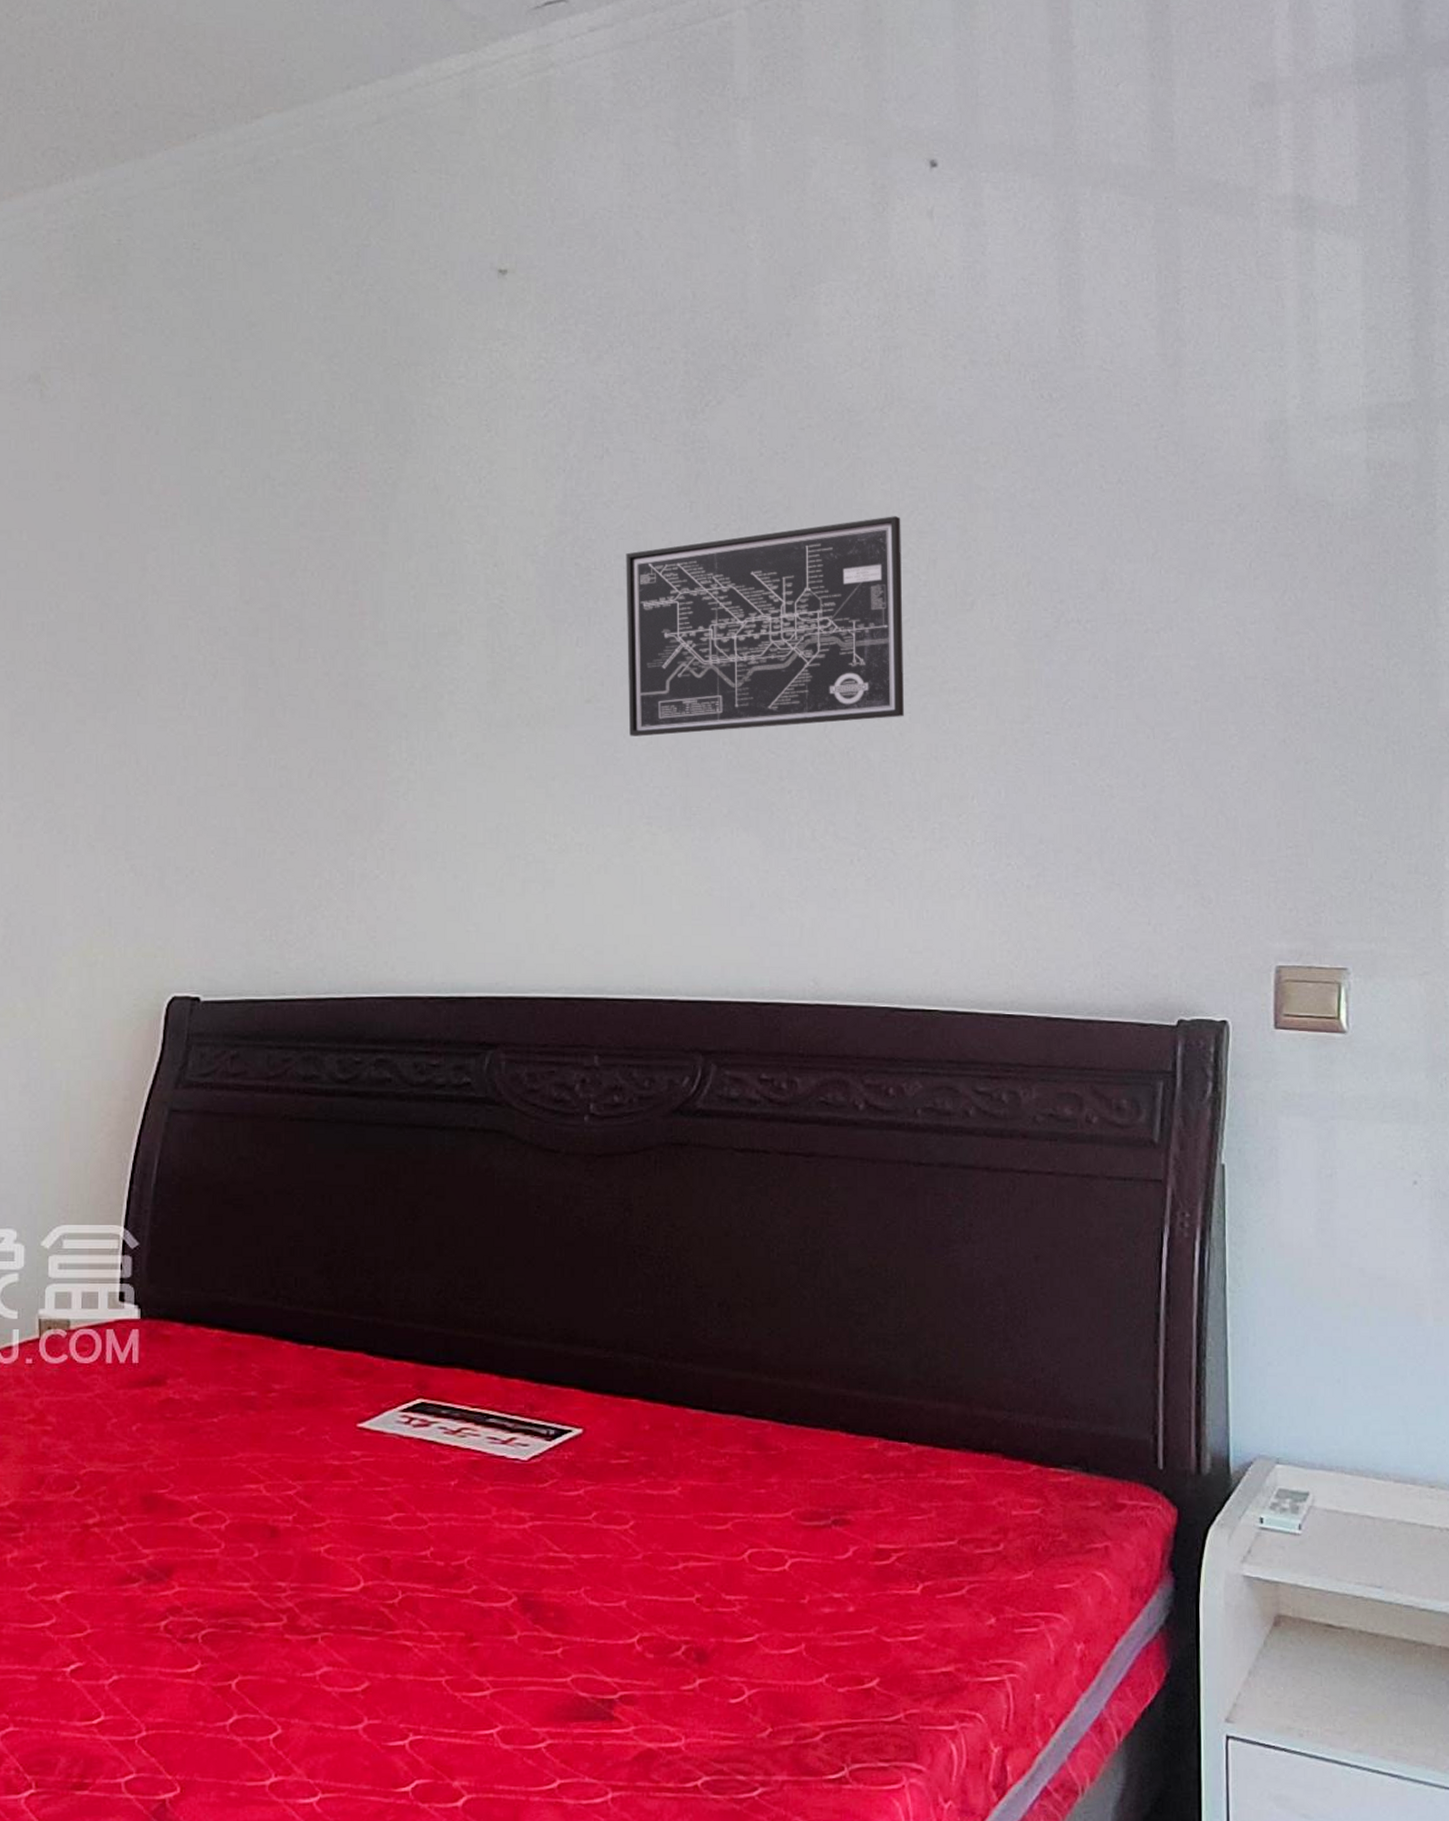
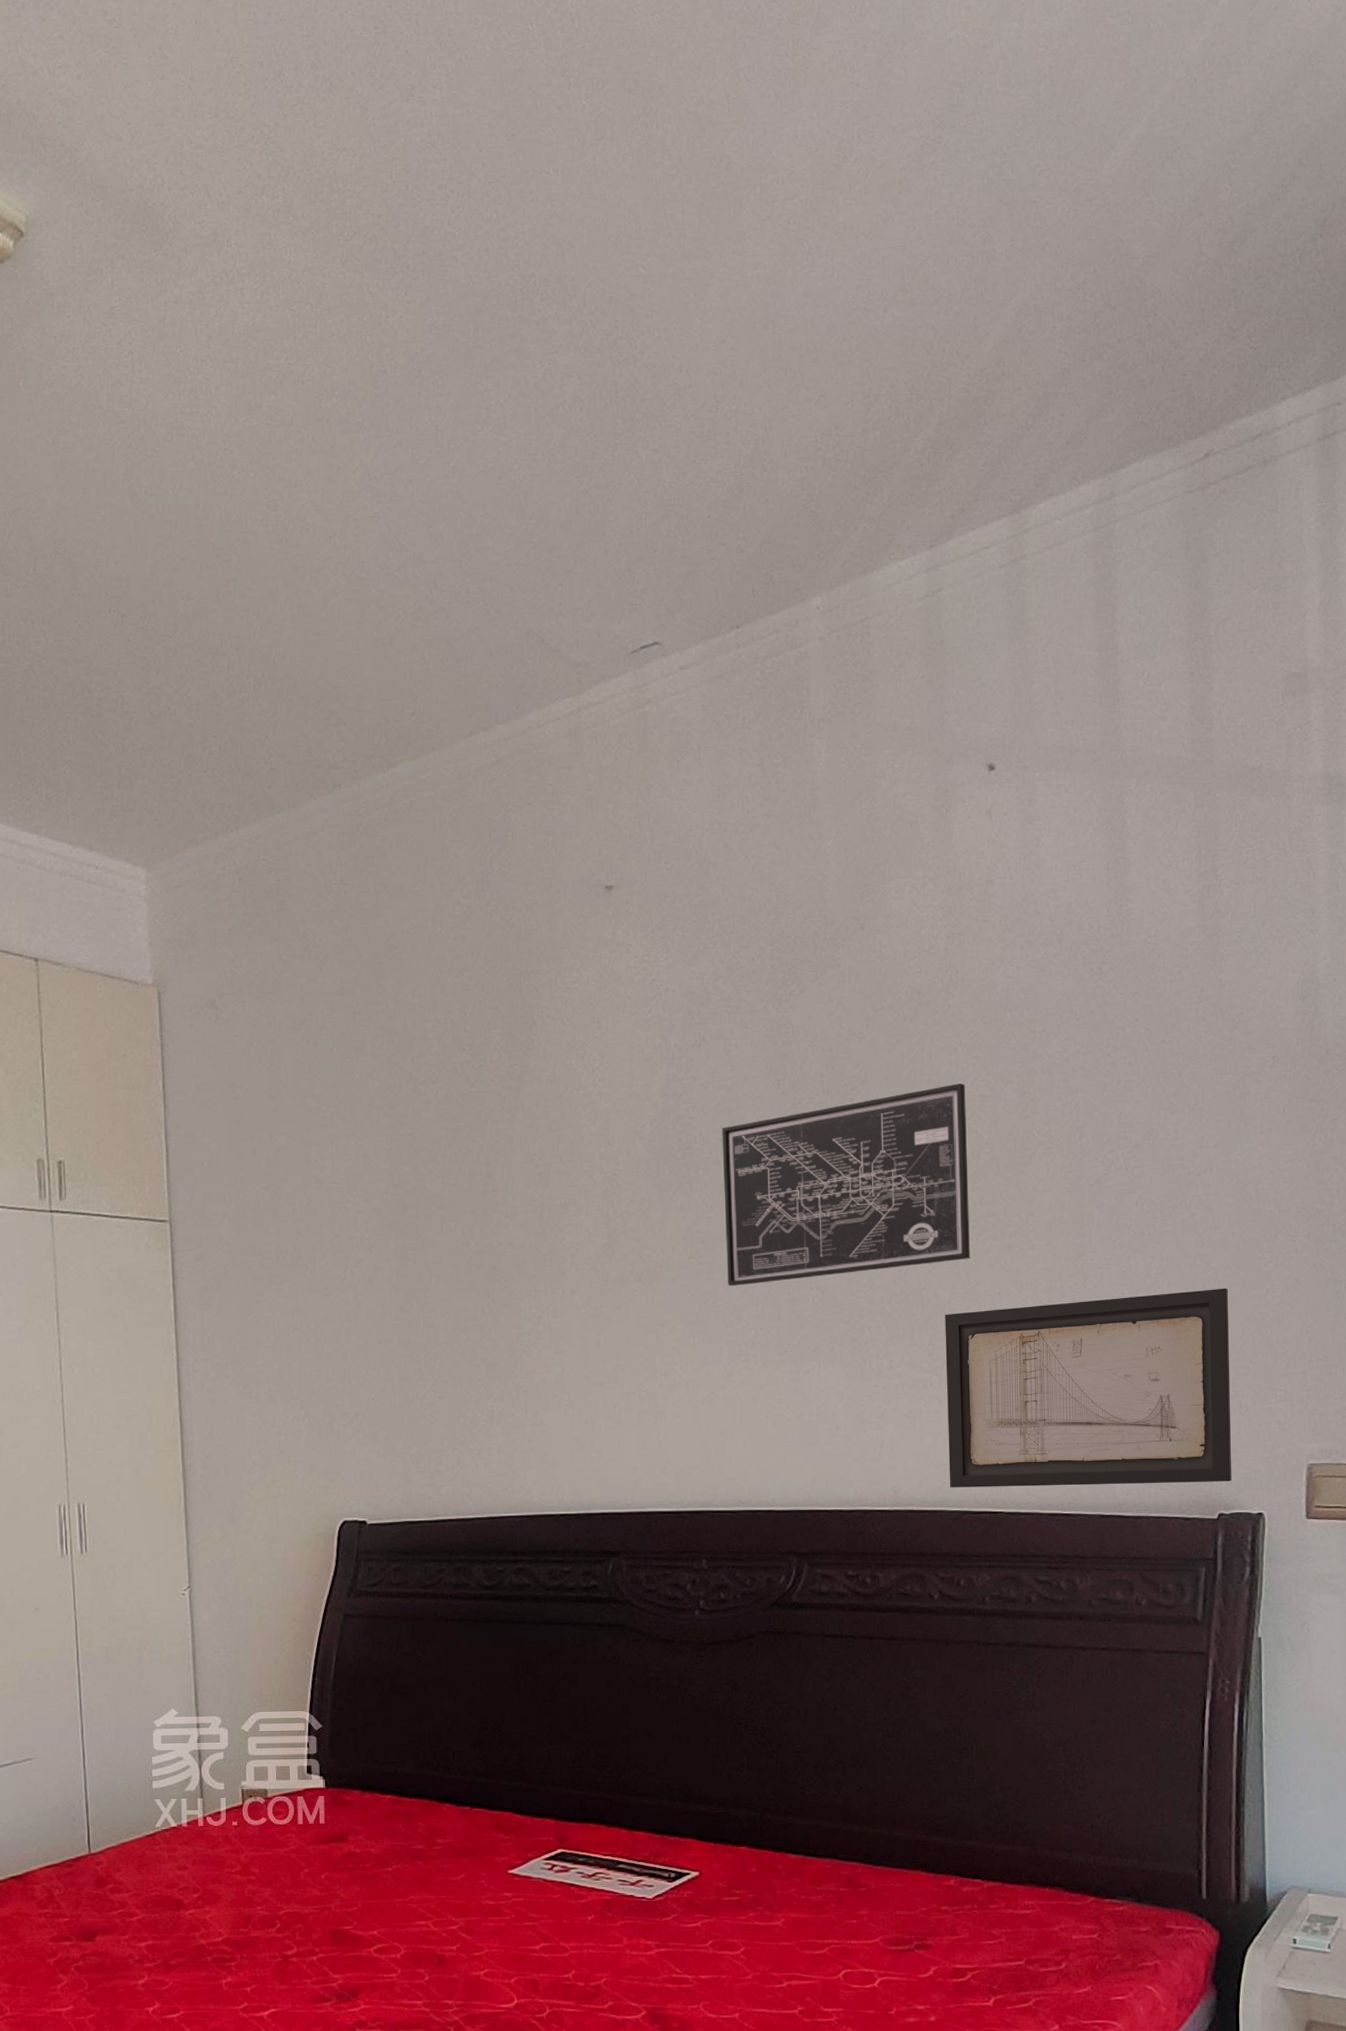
wall art: none [875,761,1192,983] -> present [945,1288,1231,1488]

